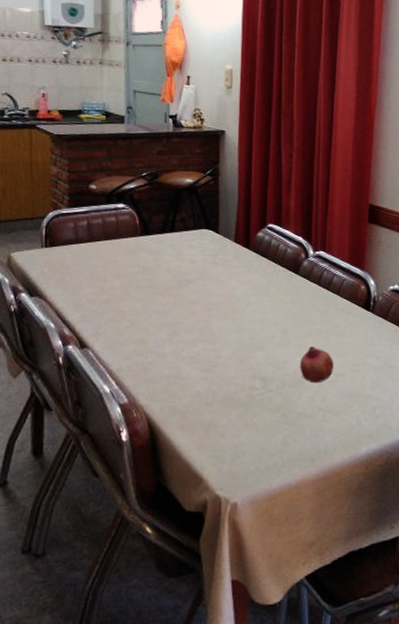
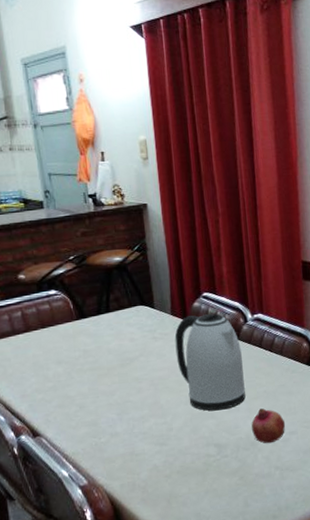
kettle: none [234,244,299,343] -> present [174,313,246,411]

